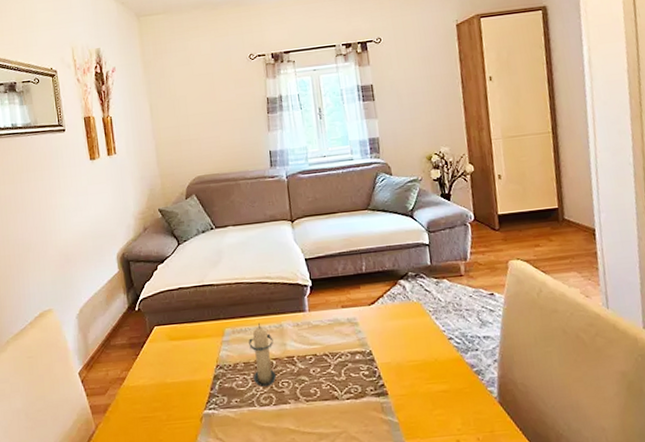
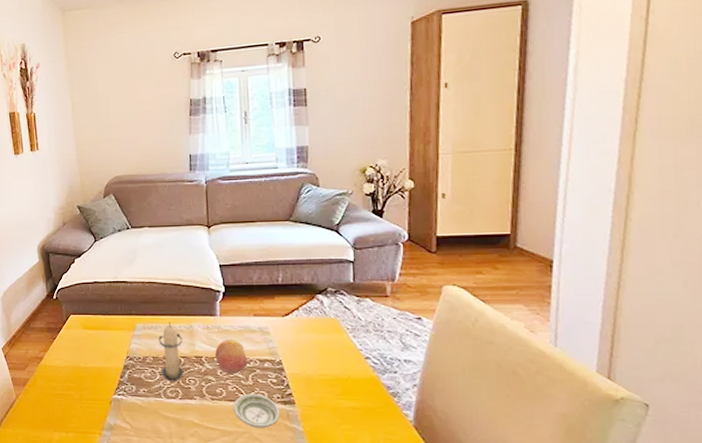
fruit: none [306,334,339,372] -> present [215,340,248,374]
saucer: none [328,388,375,426] -> present [233,393,280,428]

